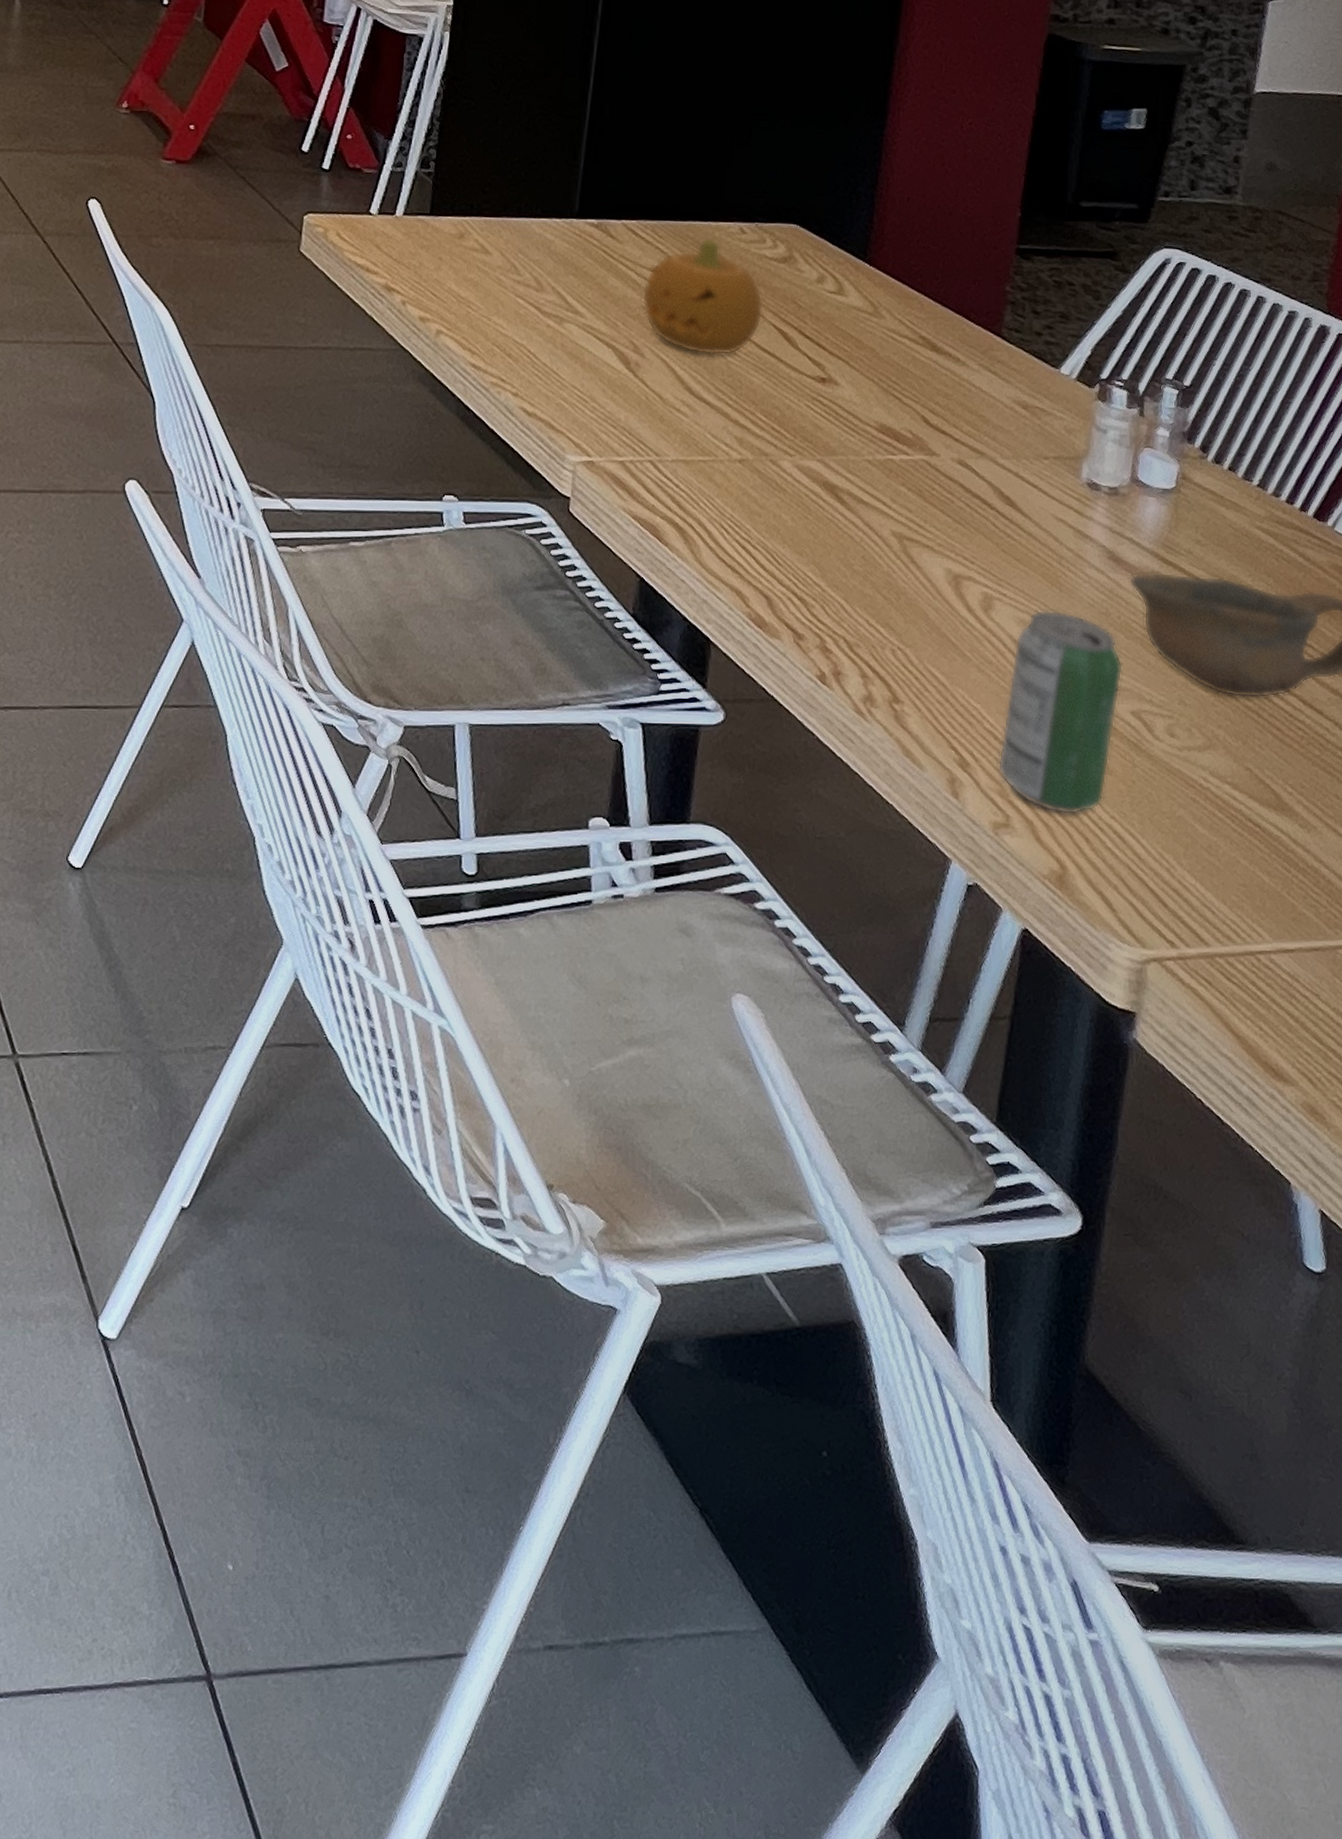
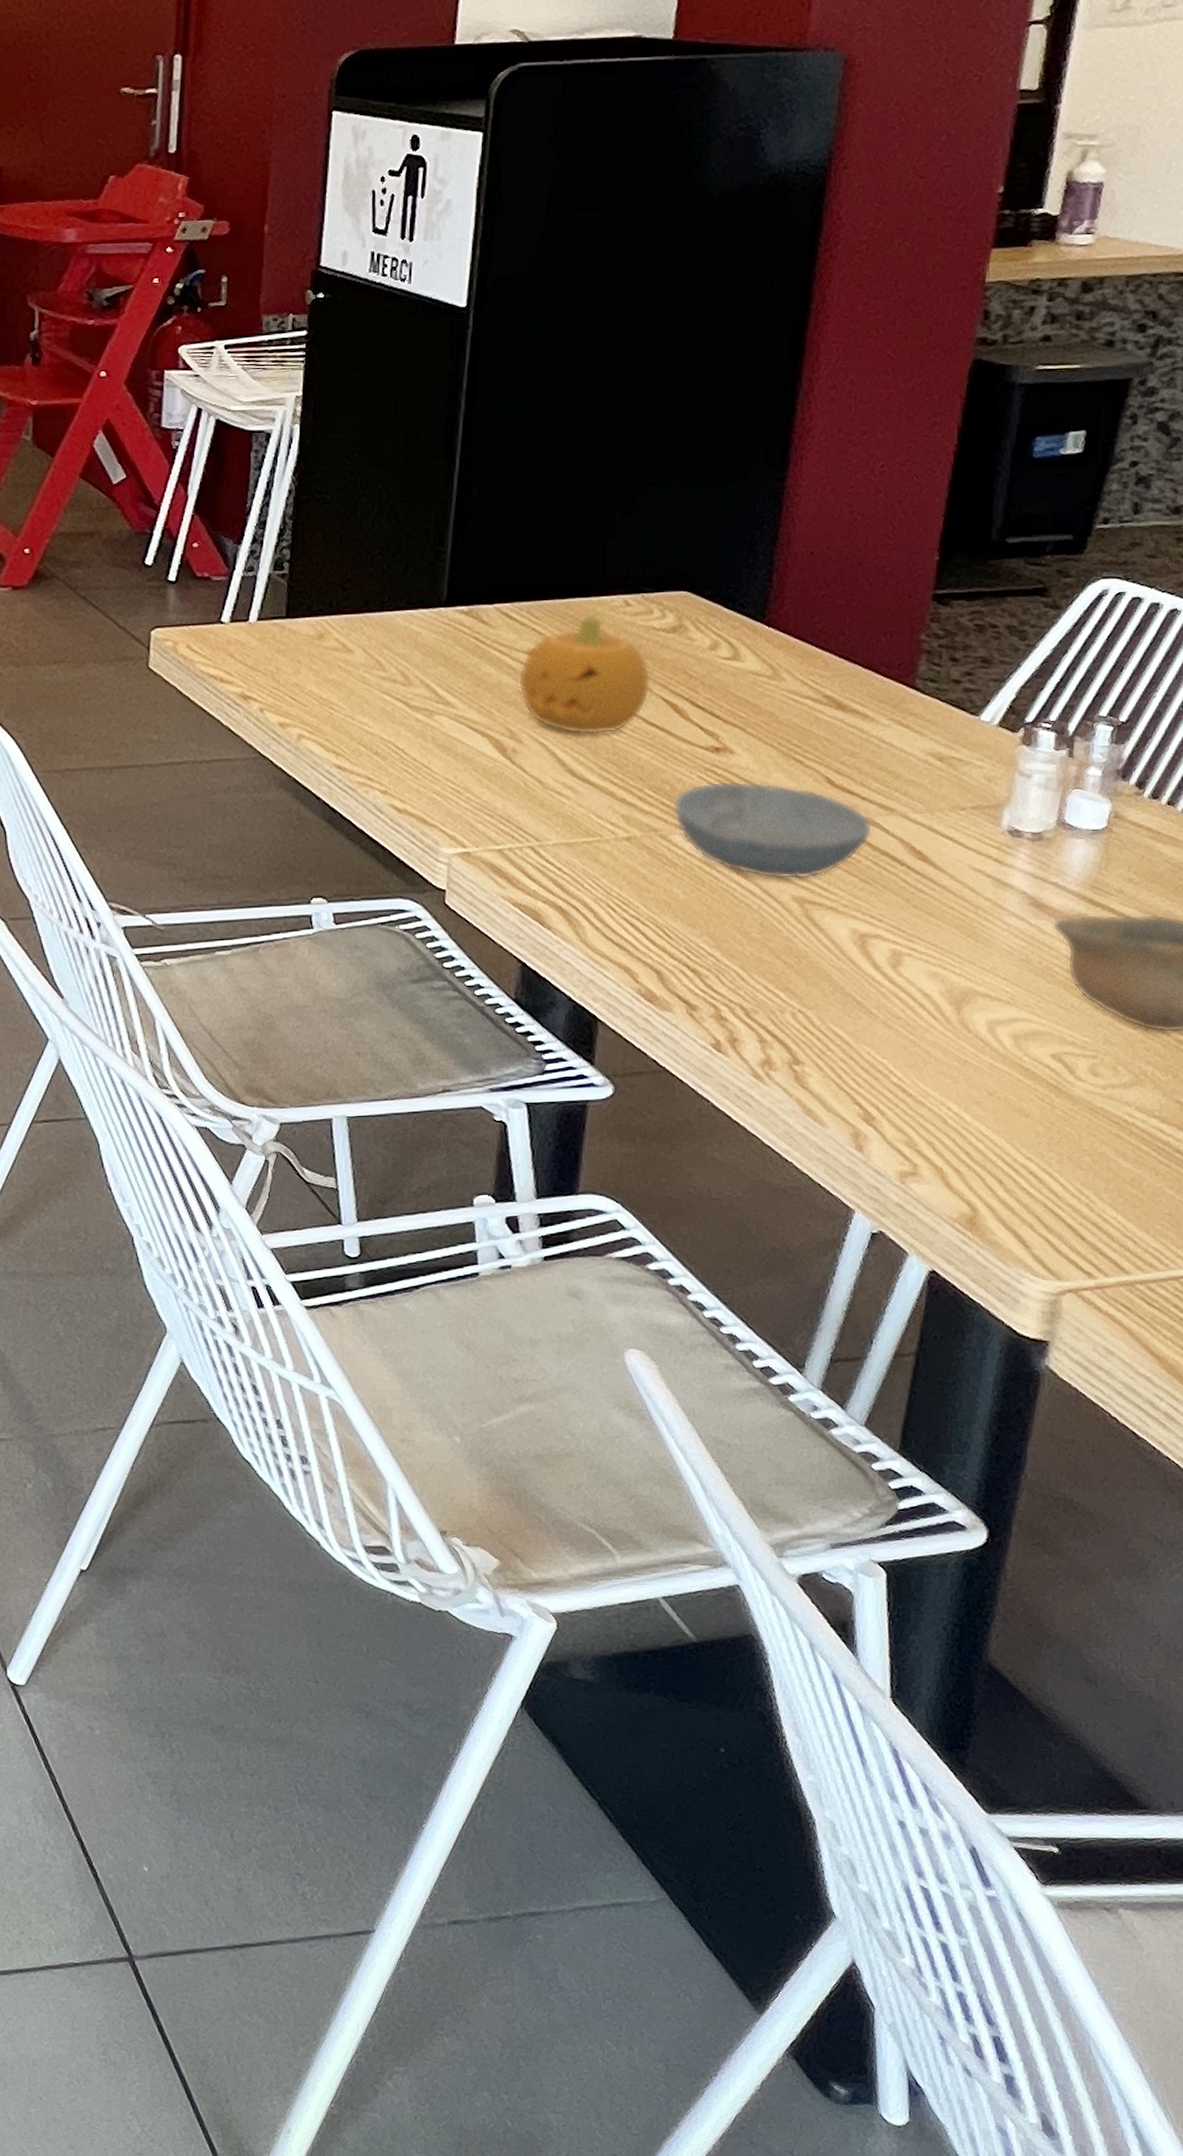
bowl: none [782,411,965,516] -> present [672,780,873,880]
beverage can: present [997,609,1123,815] -> none [905,960,1043,1160]

